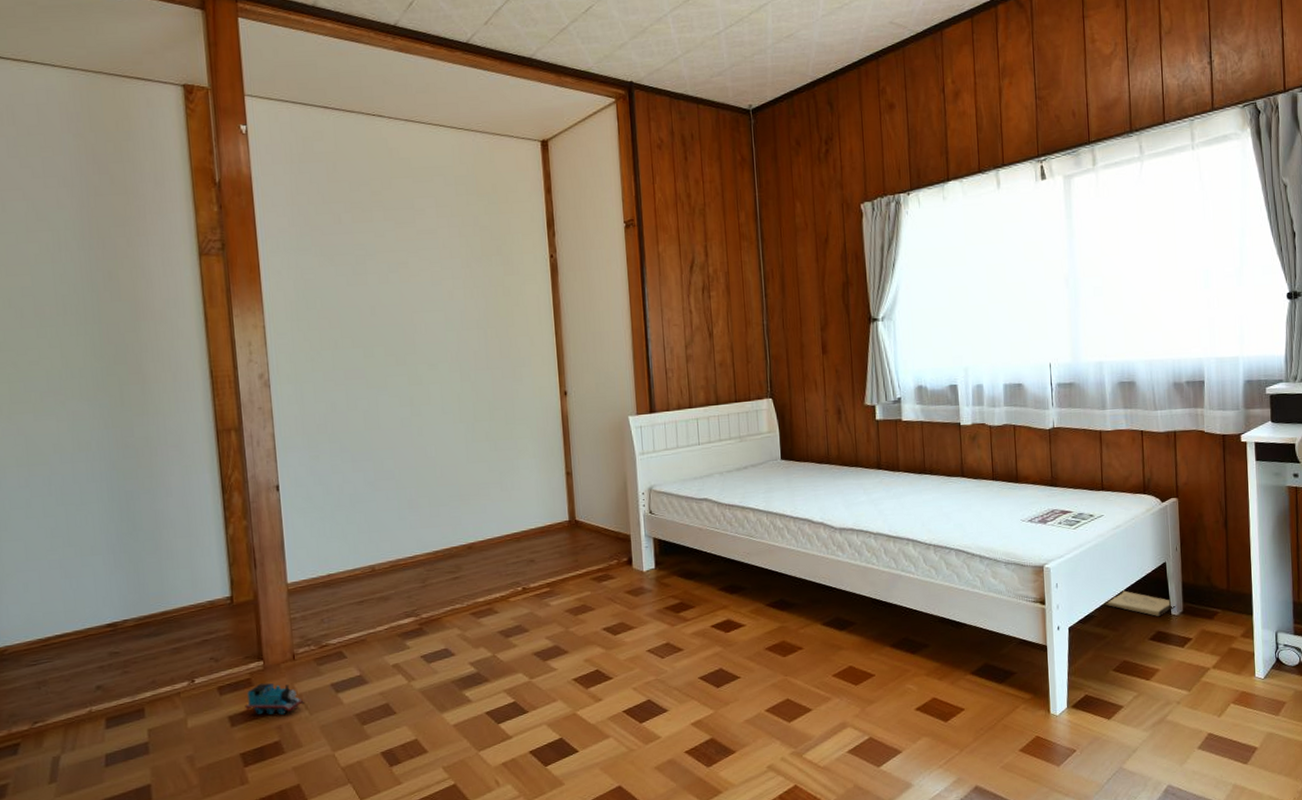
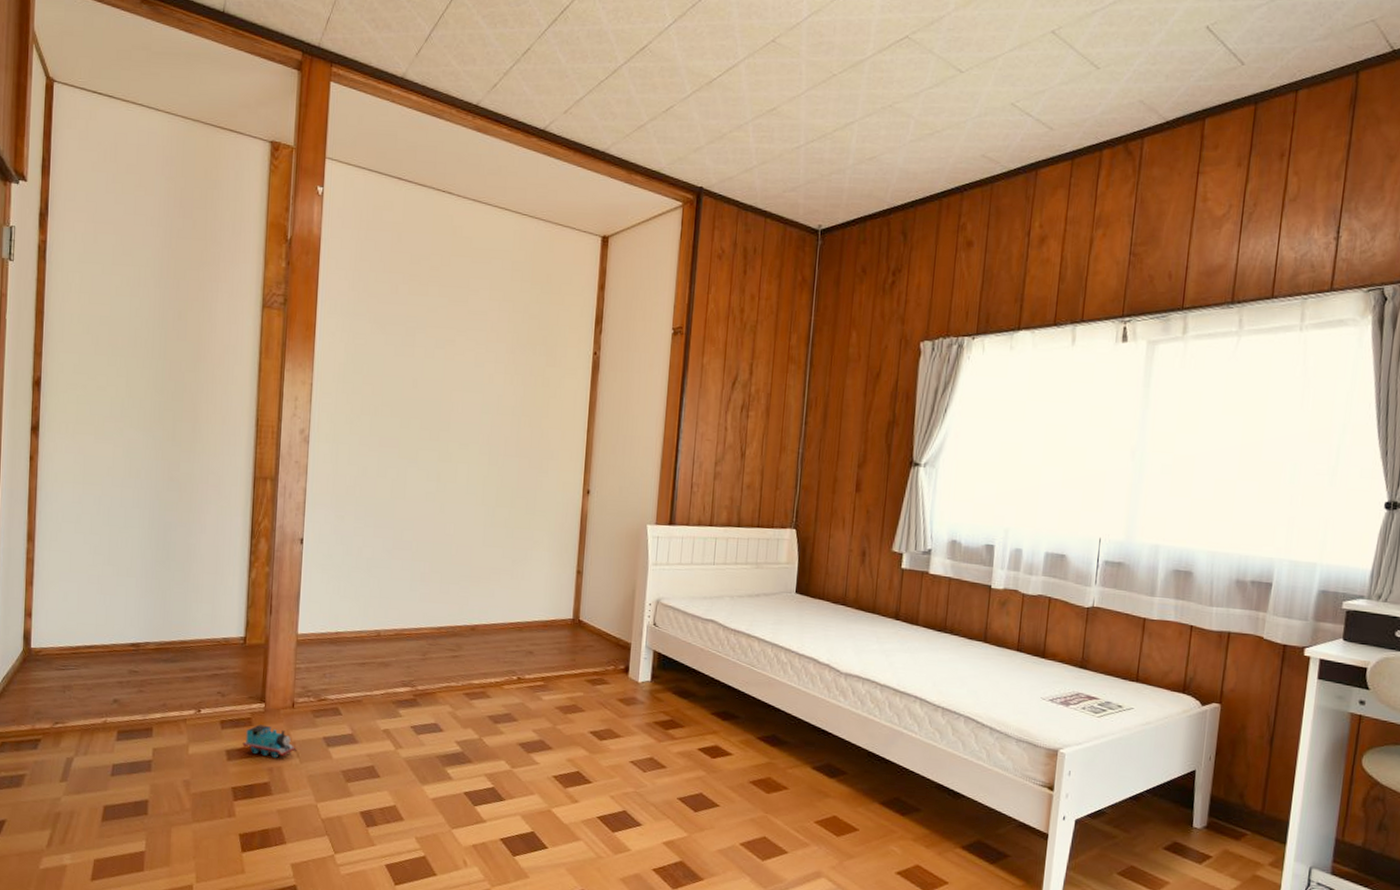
box: present [1105,590,1174,617] -> none [1120,791,1198,827]

